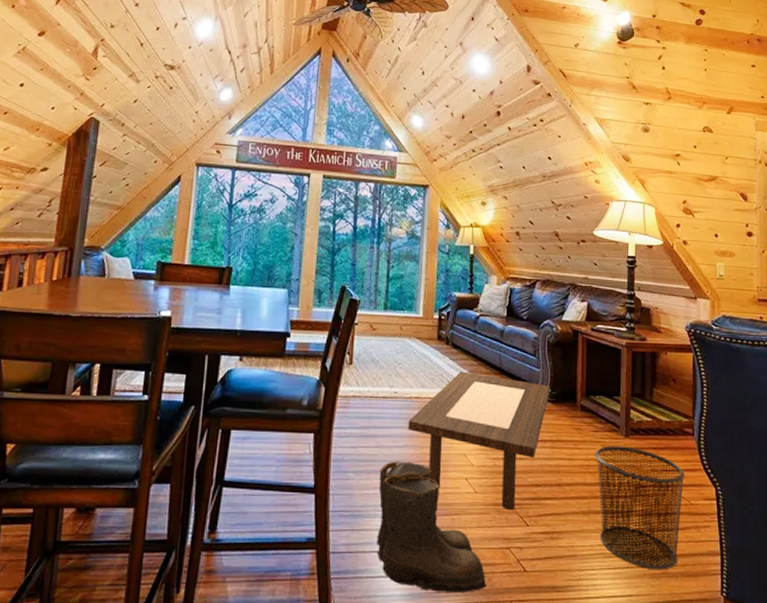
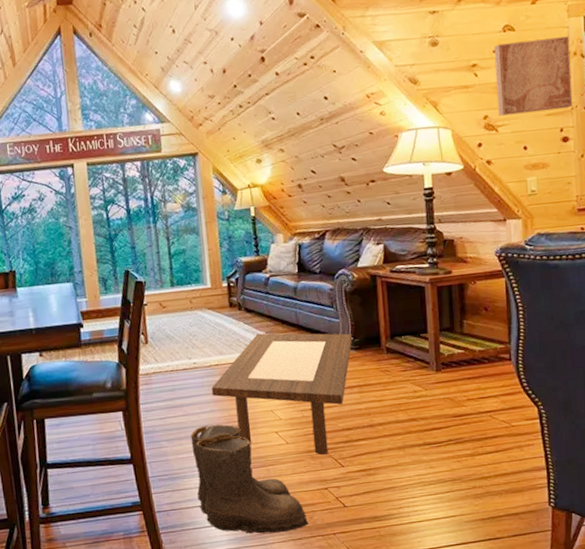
waste bin: present [594,446,684,570] -> none [405,380,503,491]
wall art: none [695,141,757,208] -> present [494,36,573,116]

